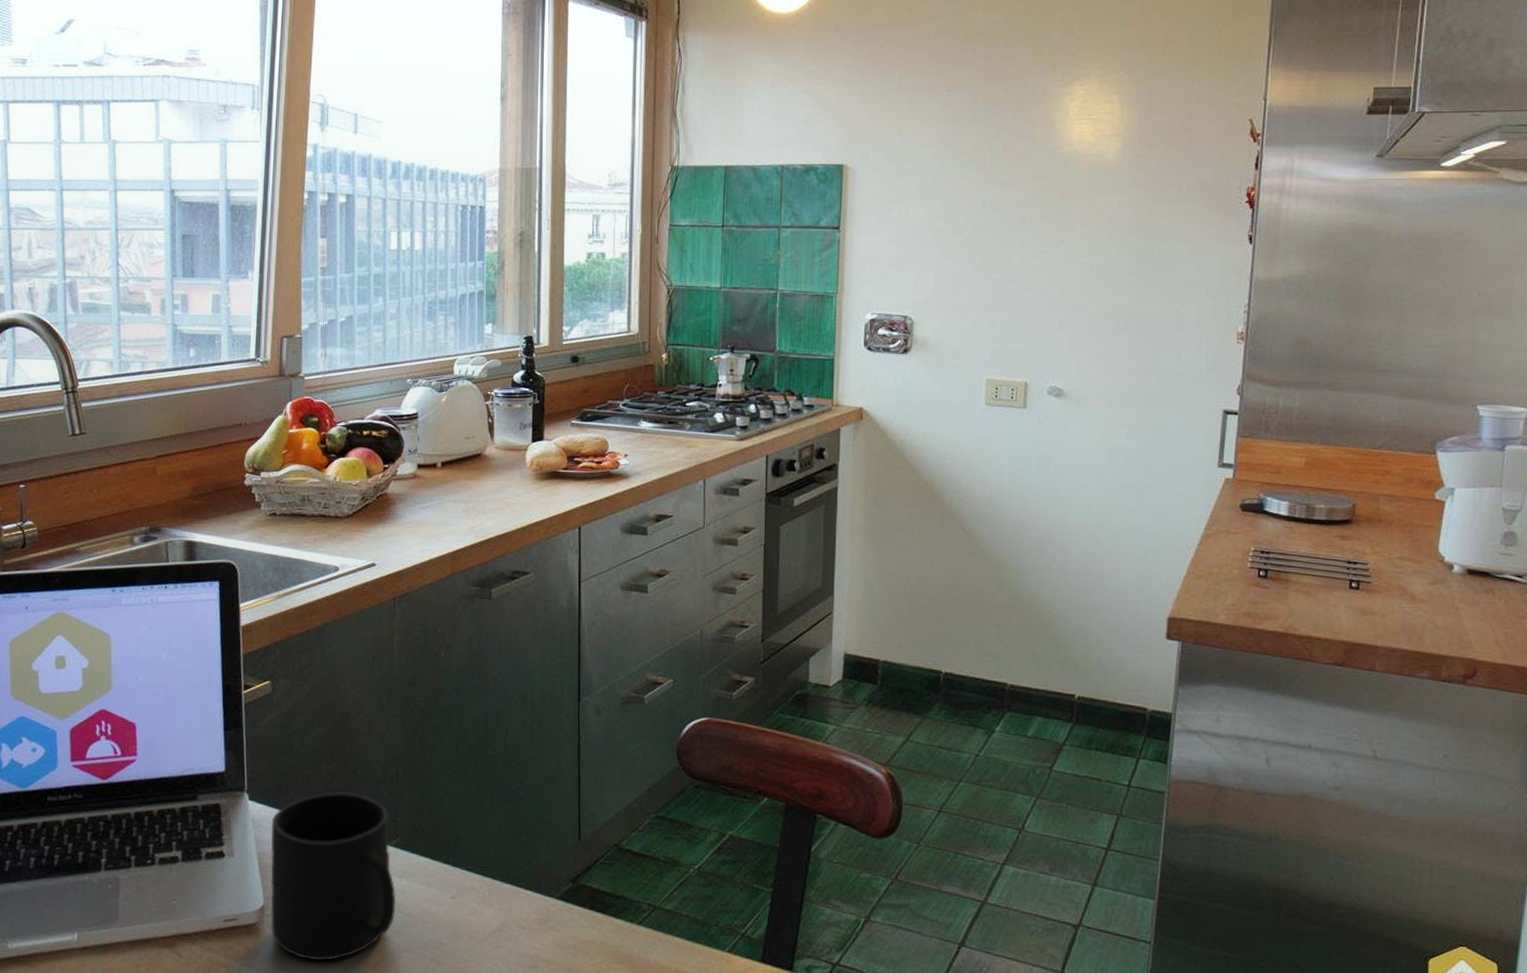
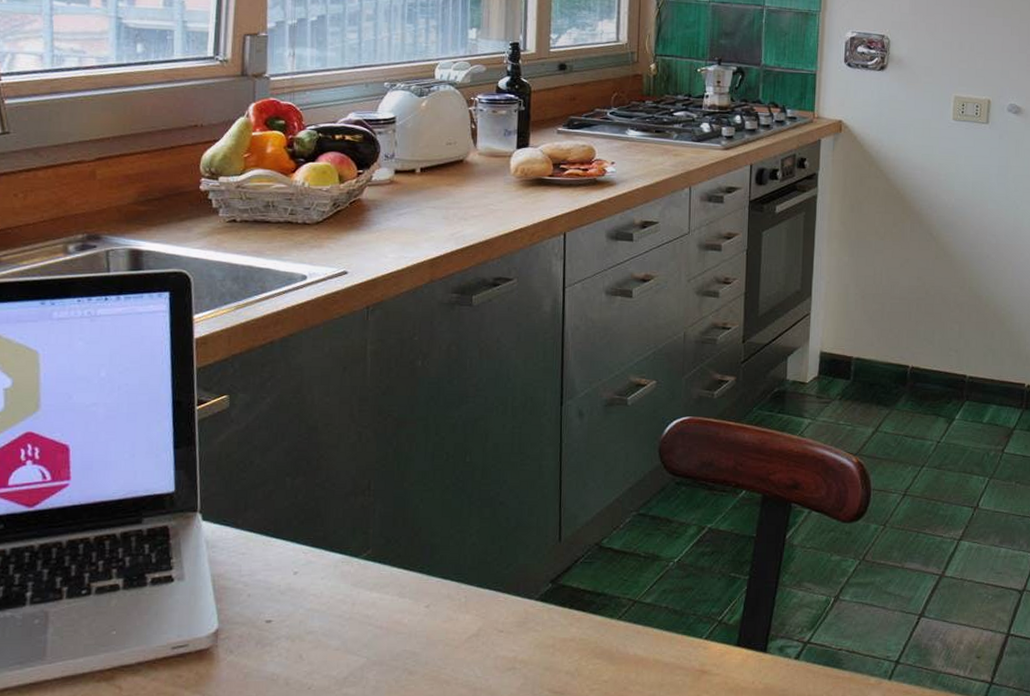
mug: present [270,792,396,962] -> none [226,507,366,682]

